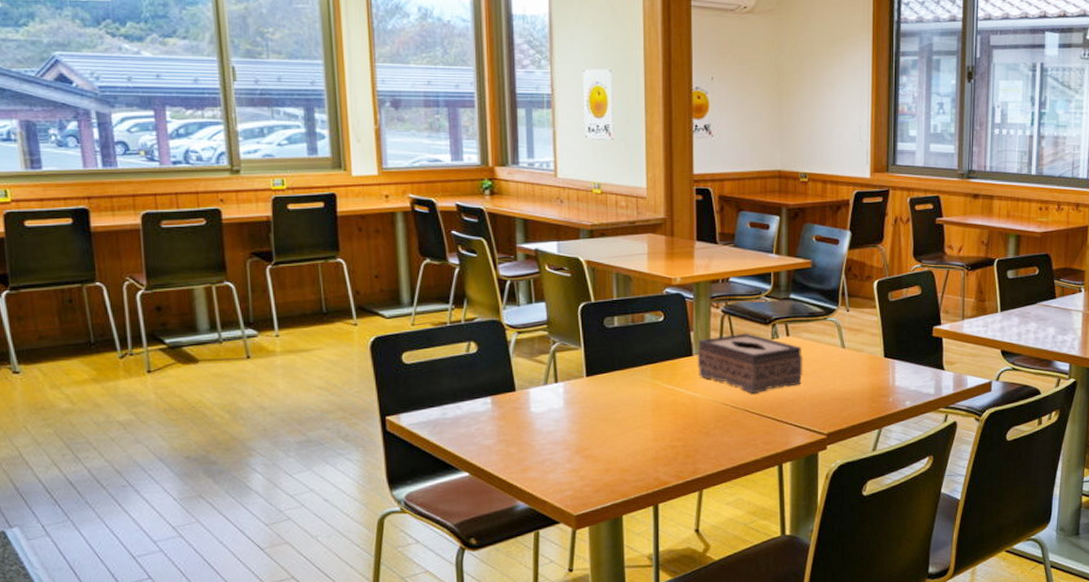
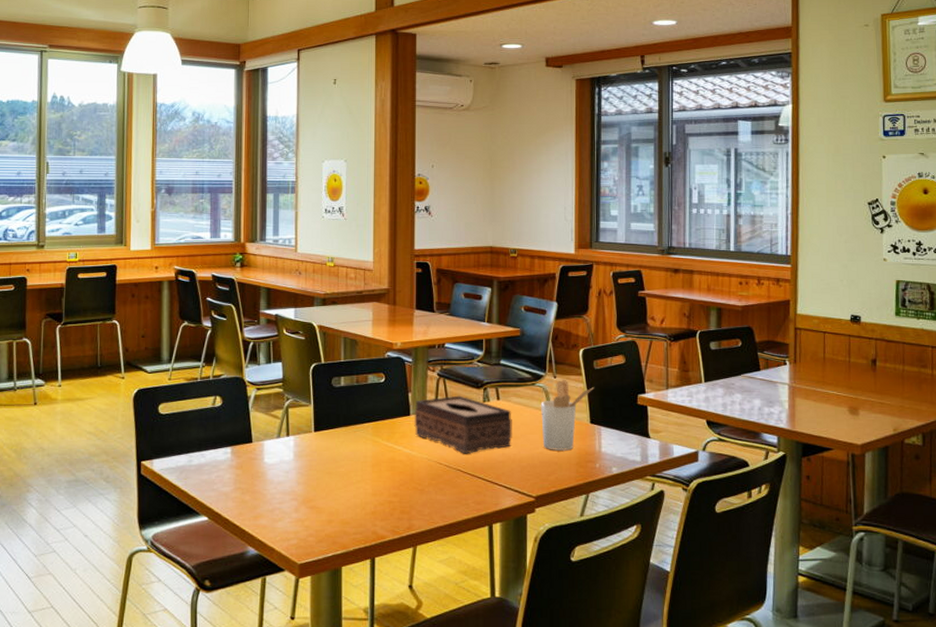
utensil holder: none [833,313,888,386] -> present [541,380,594,451]

